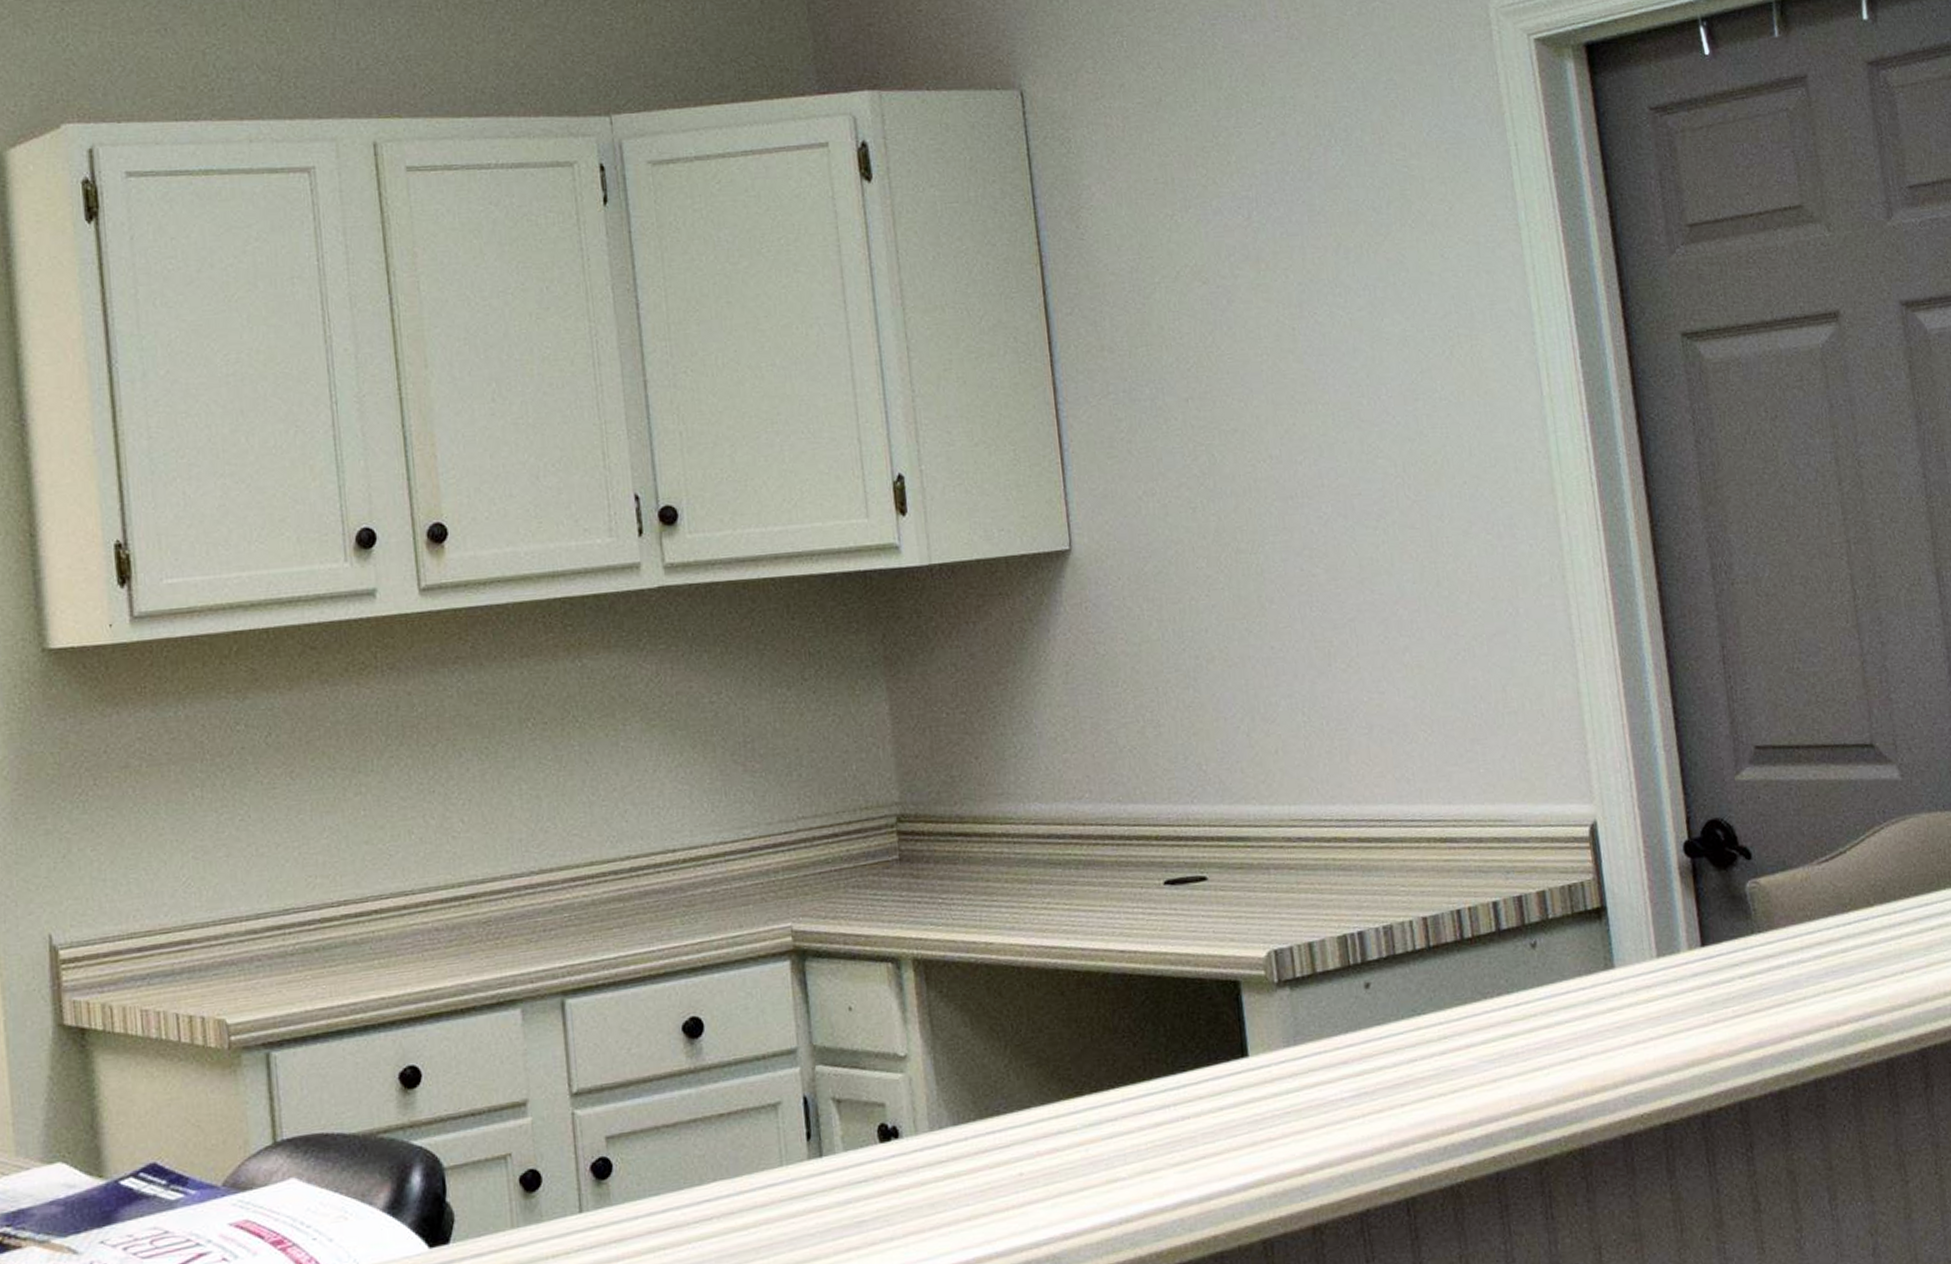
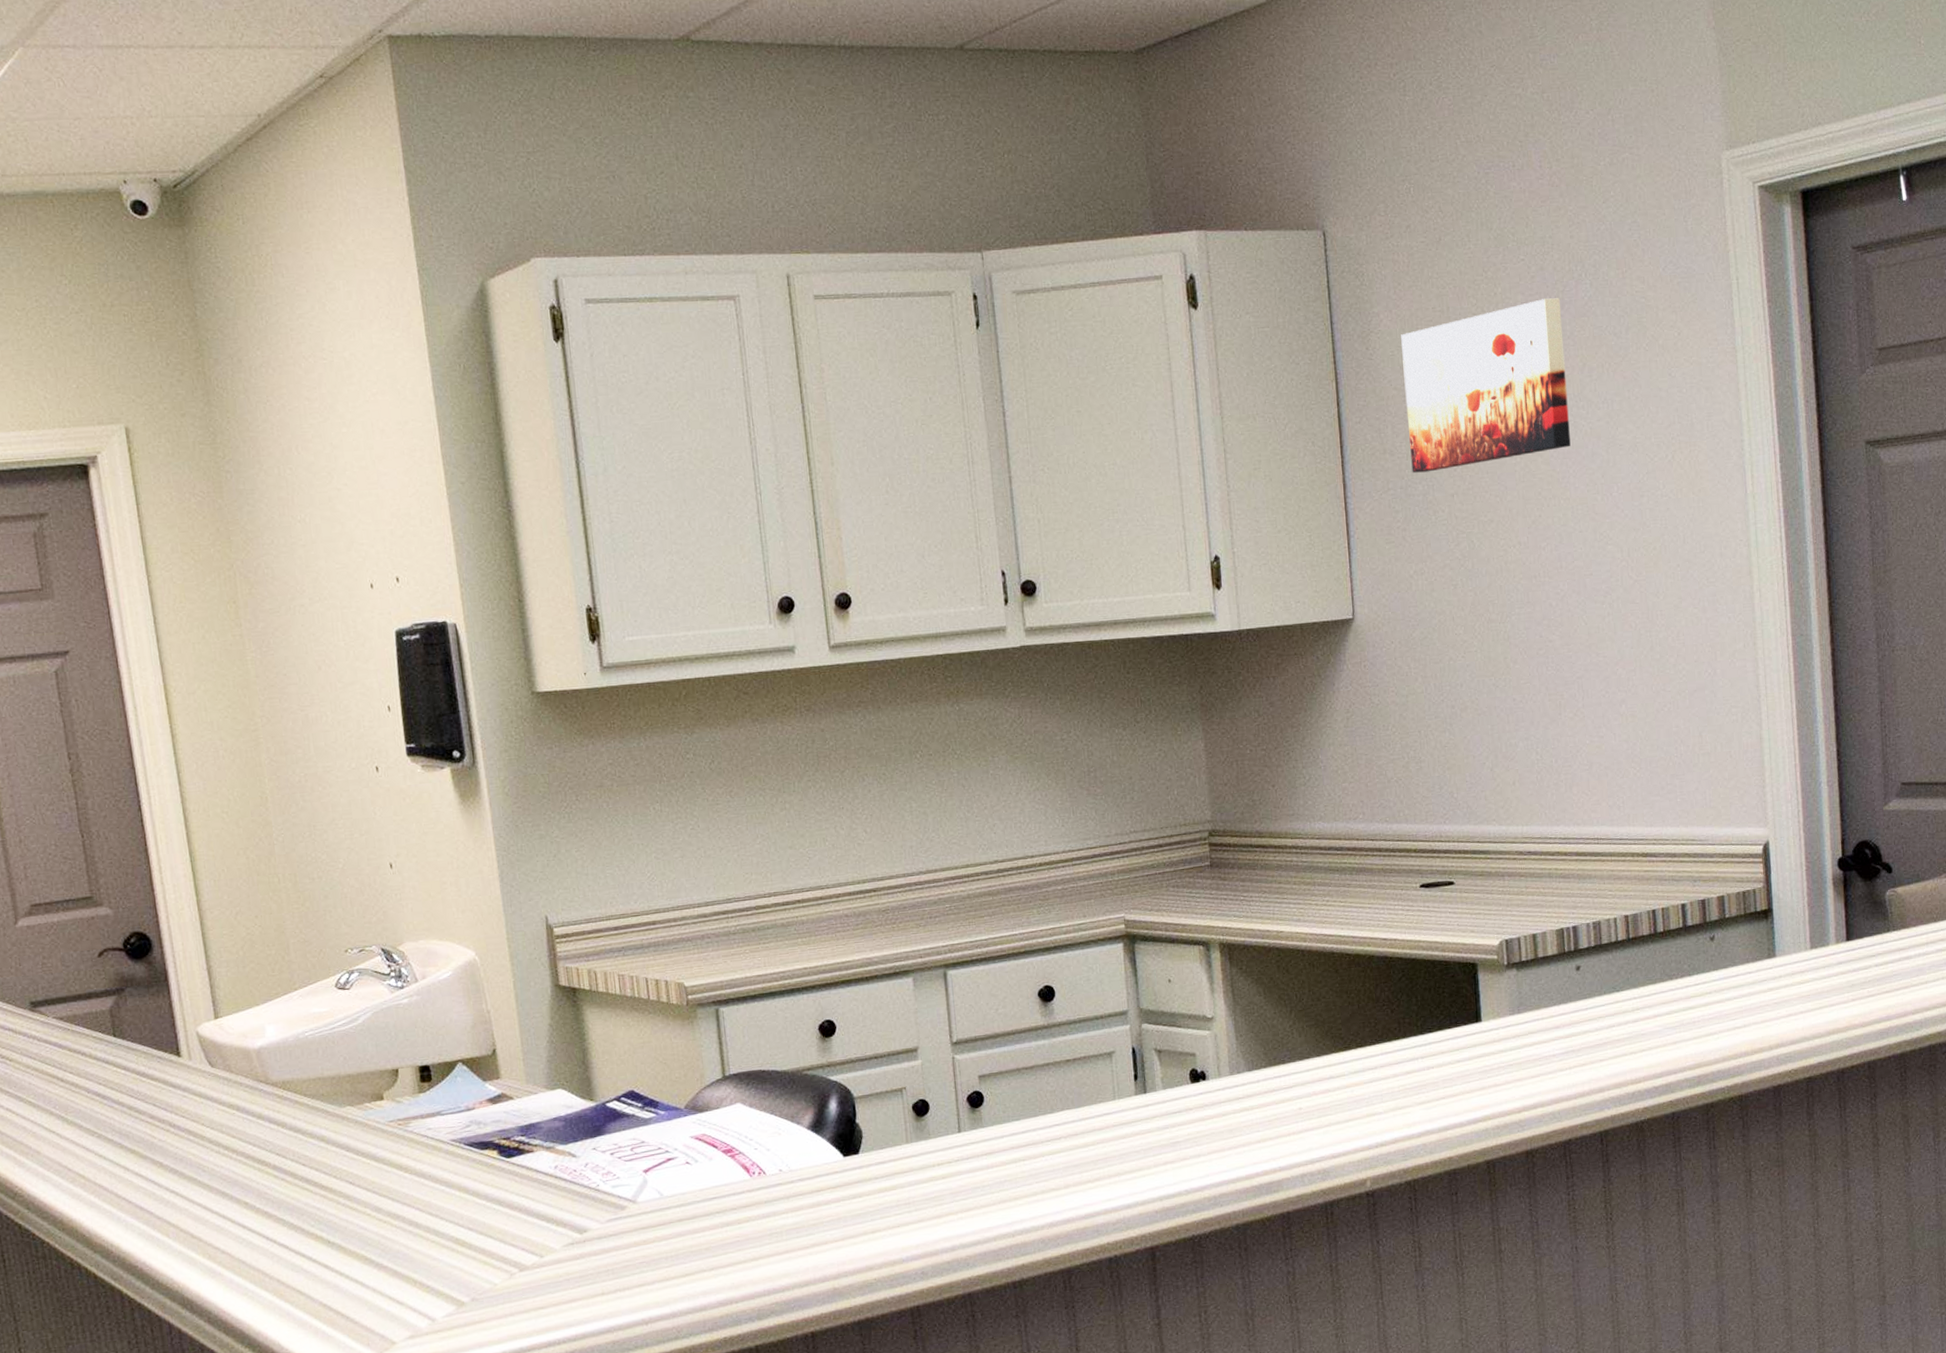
wall art: none [1117,167,1327,374] -> present [1401,298,1571,473]

